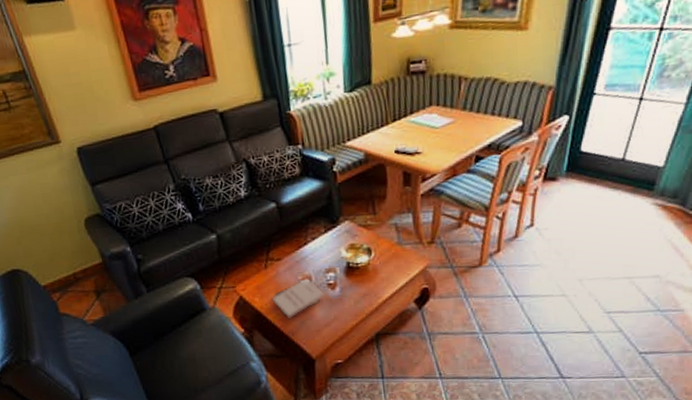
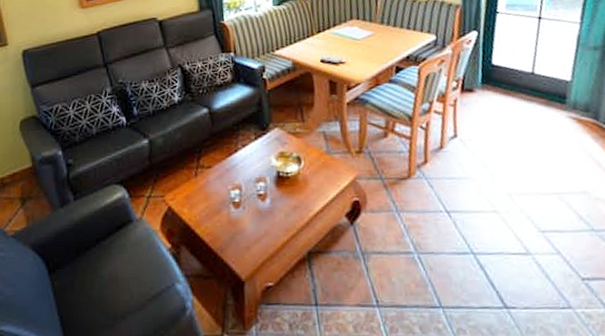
books: present [271,278,325,318] -> none [200,187,255,233]

